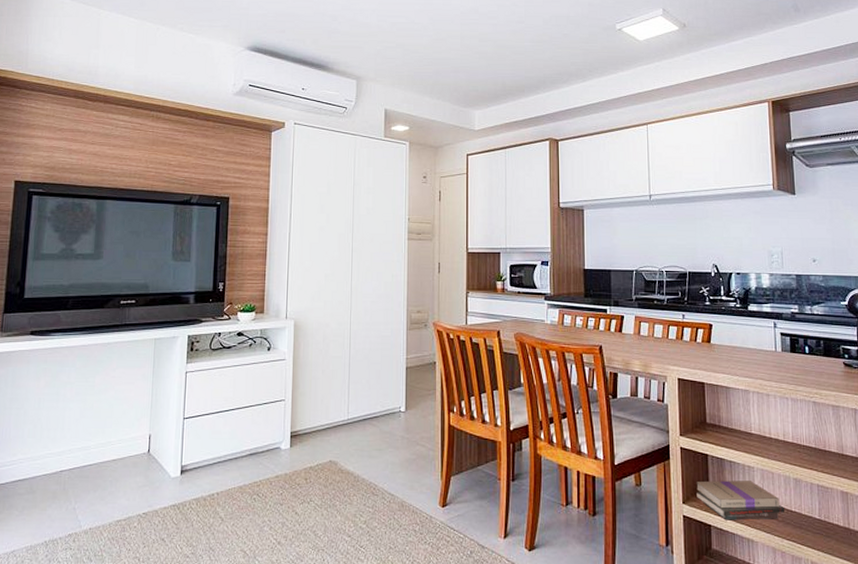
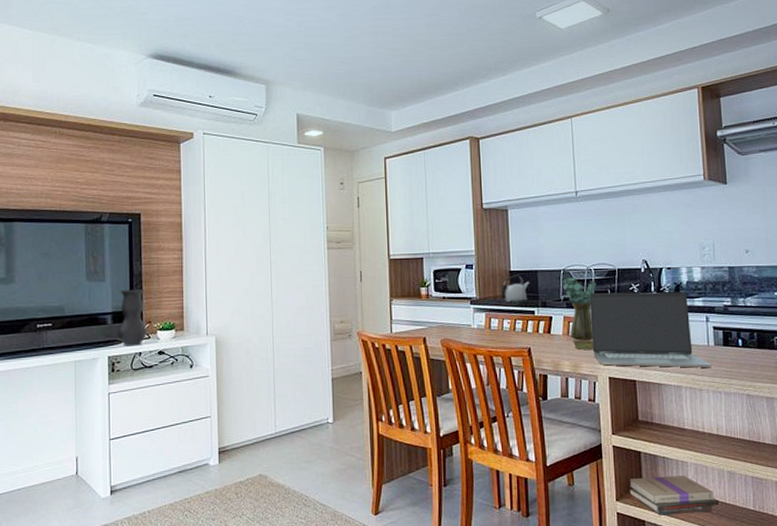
vase: none [198,270,229,326] -> present [117,289,148,347]
kettle: none [575,273,603,300] -> present [501,274,530,303]
vase: none [633,273,667,350] -> present [560,273,596,350]
laptop: none [661,294,780,374] -> present [589,291,713,369]

